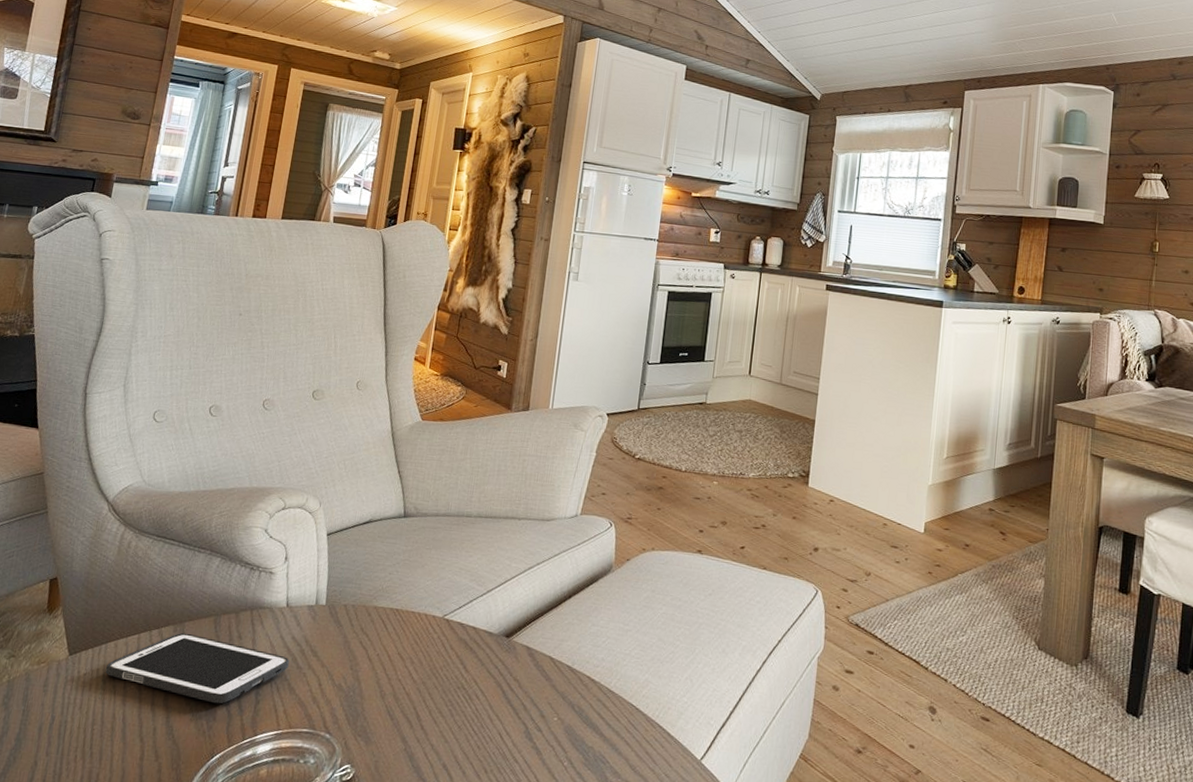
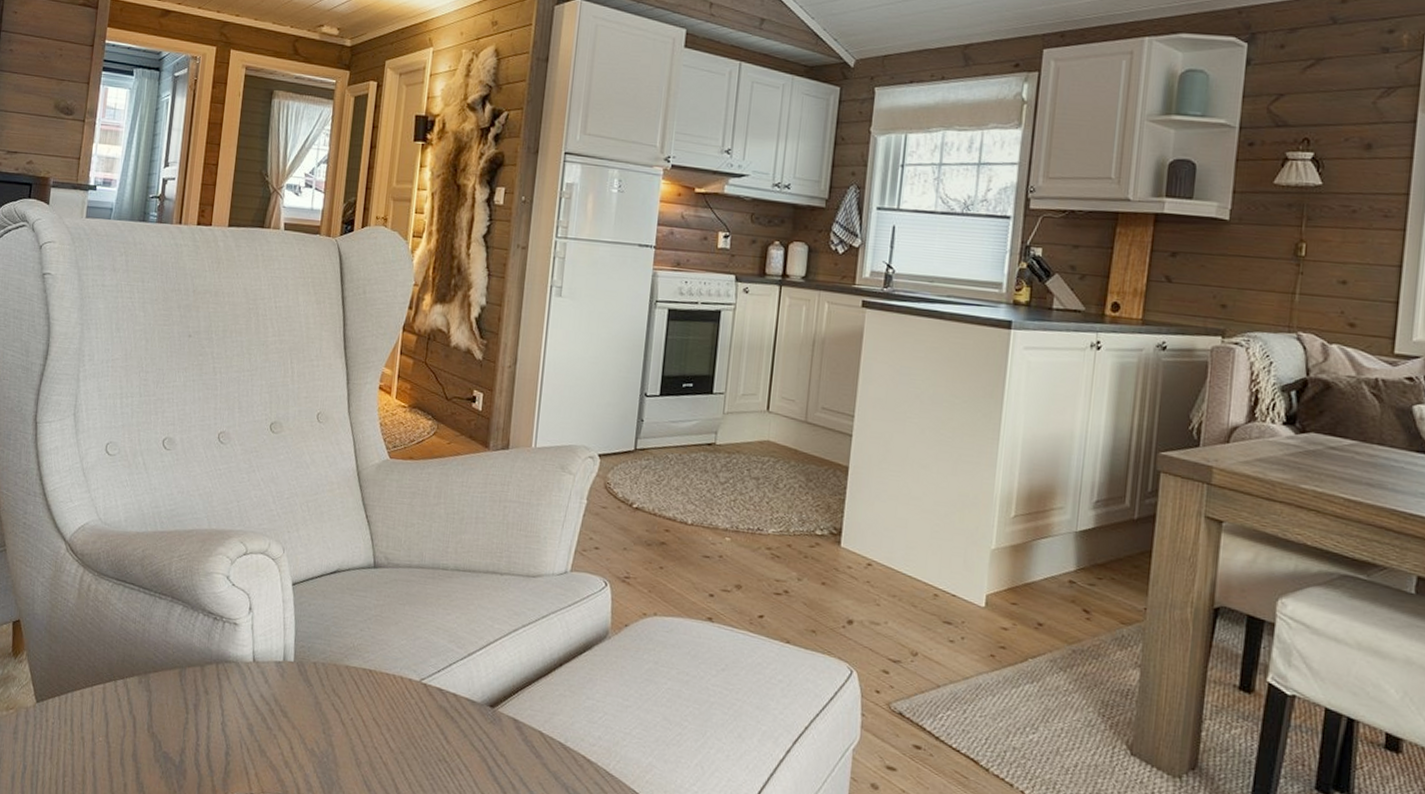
cell phone: present [105,632,290,704] -> none [72,684,259,763]

